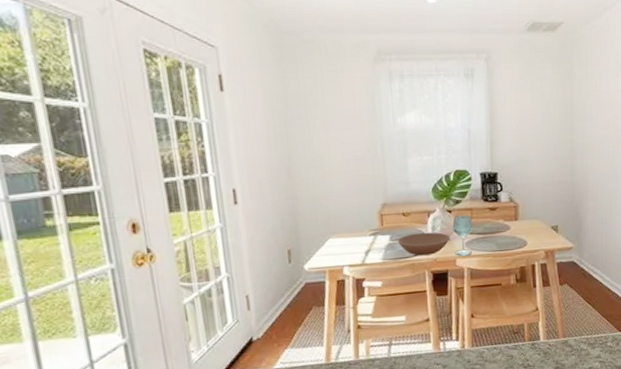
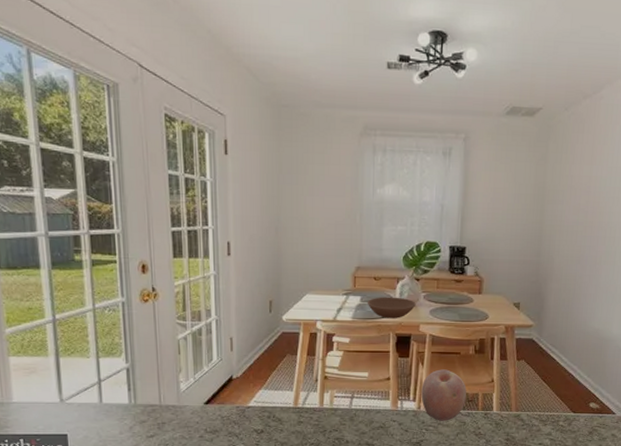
wine glass: present [452,215,473,256] -> none [419,284,439,323]
fruit: none [464,303,511,358] -> present [421,369,466,421]

